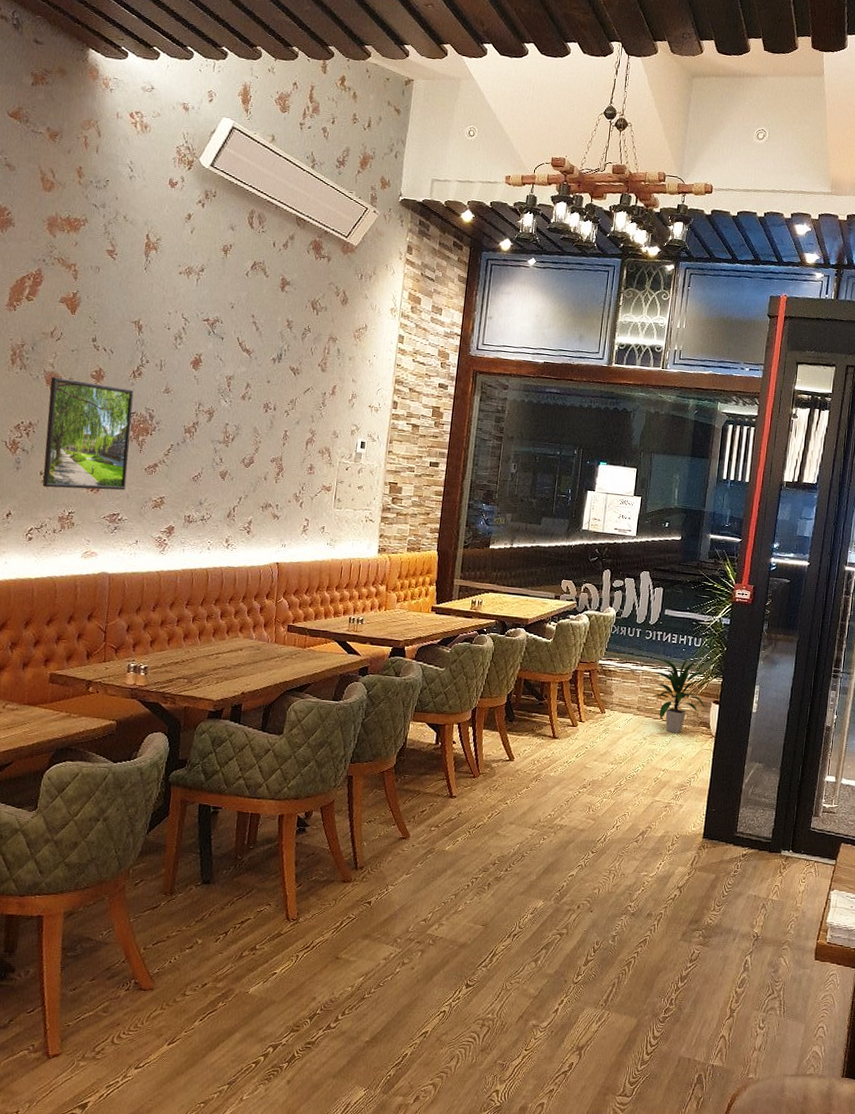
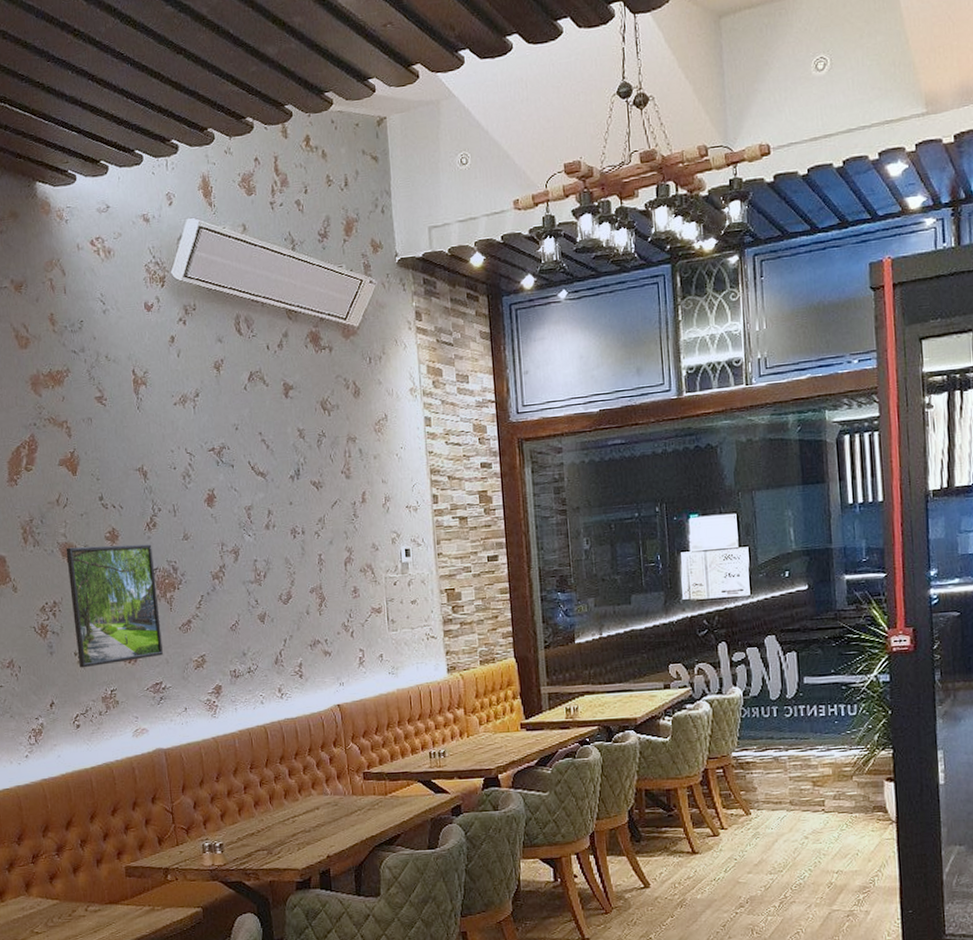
indoor plant: present [651,656,706,734] -> none [800,729,877,826]

